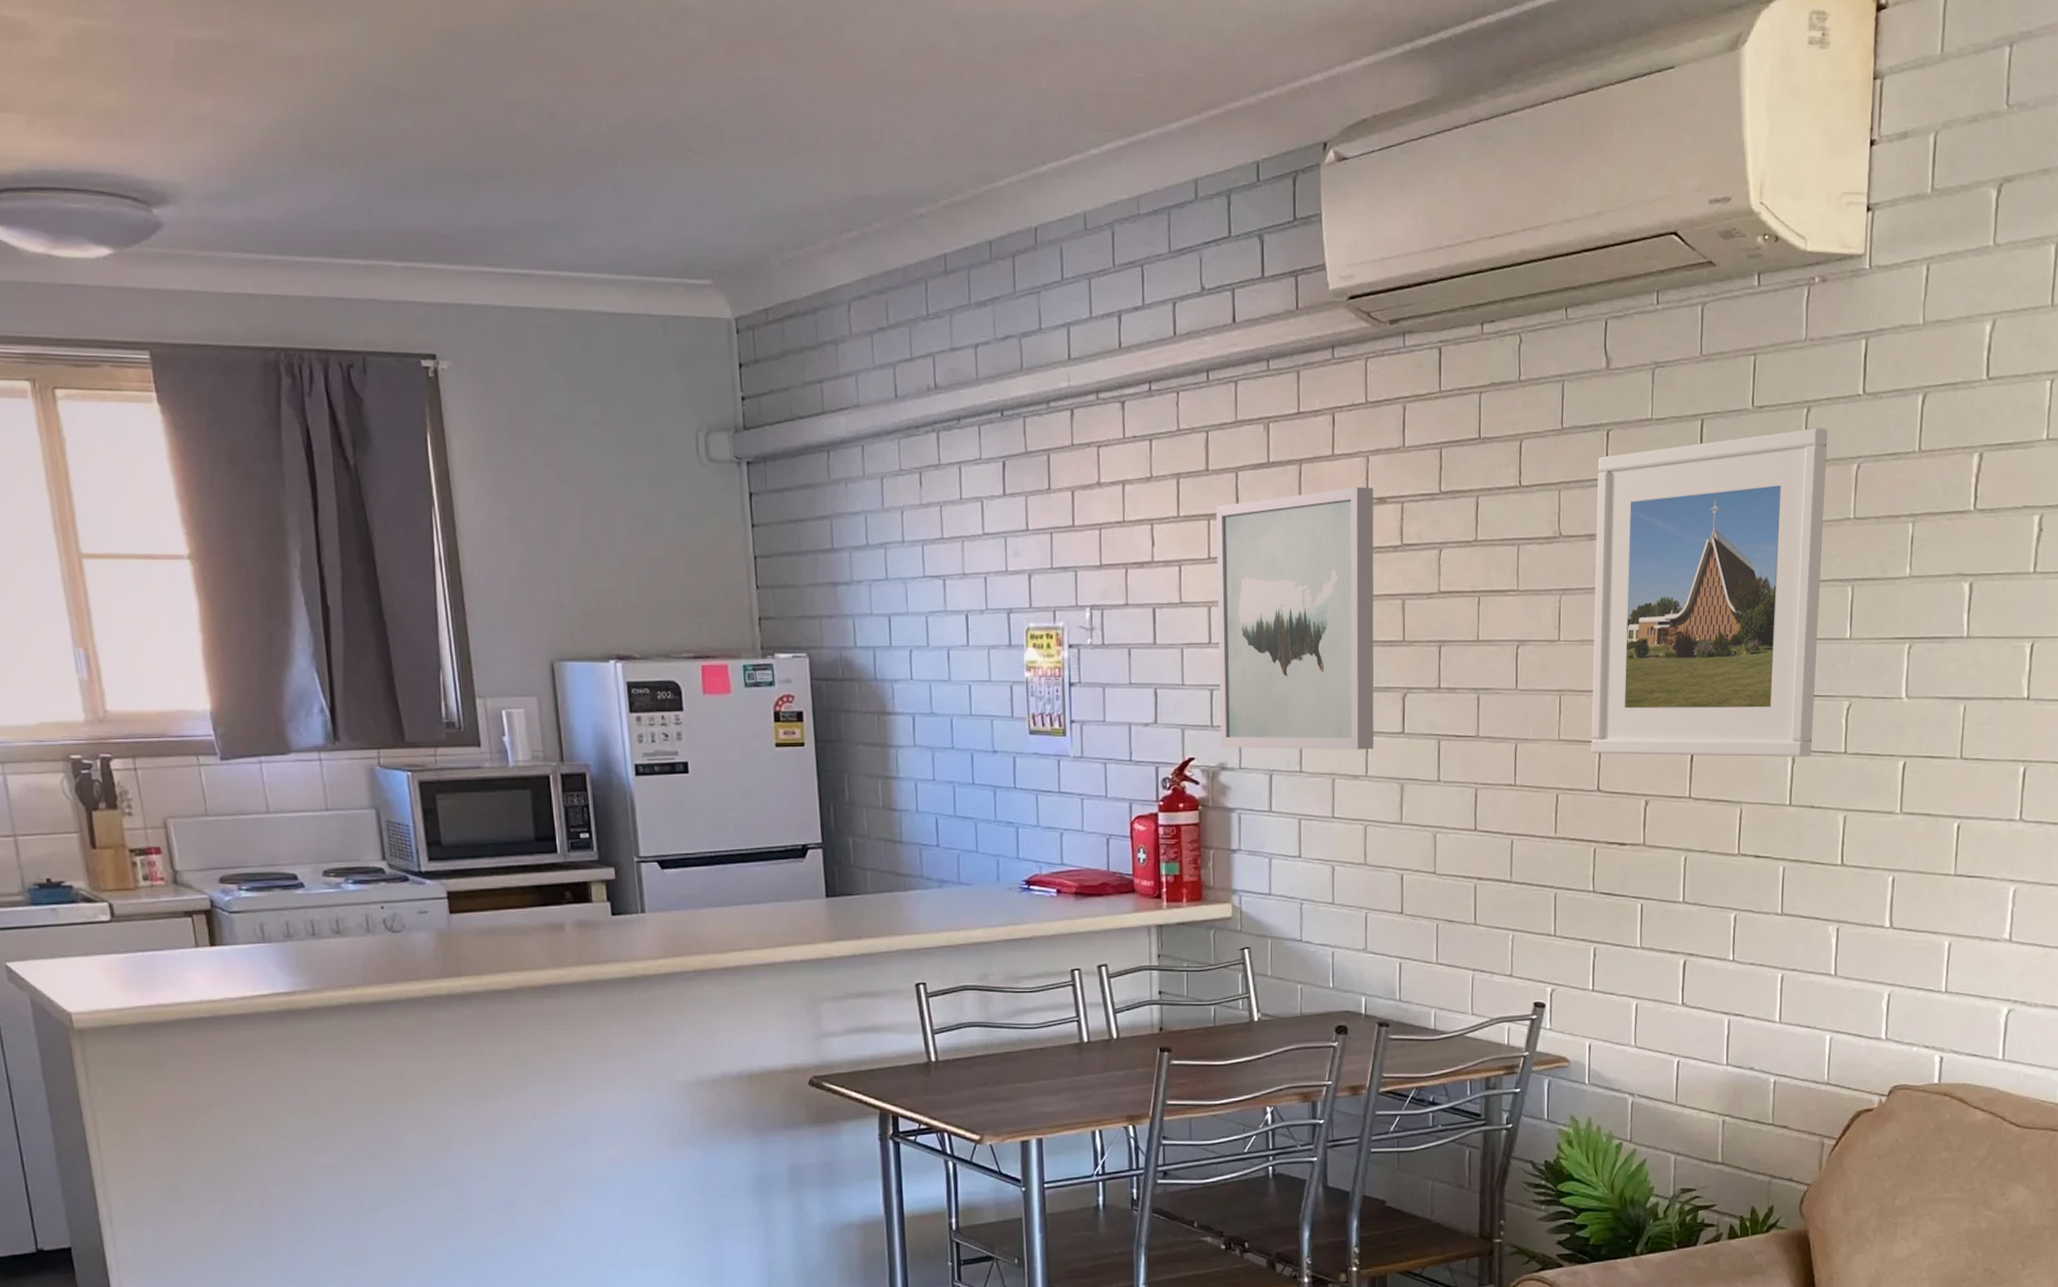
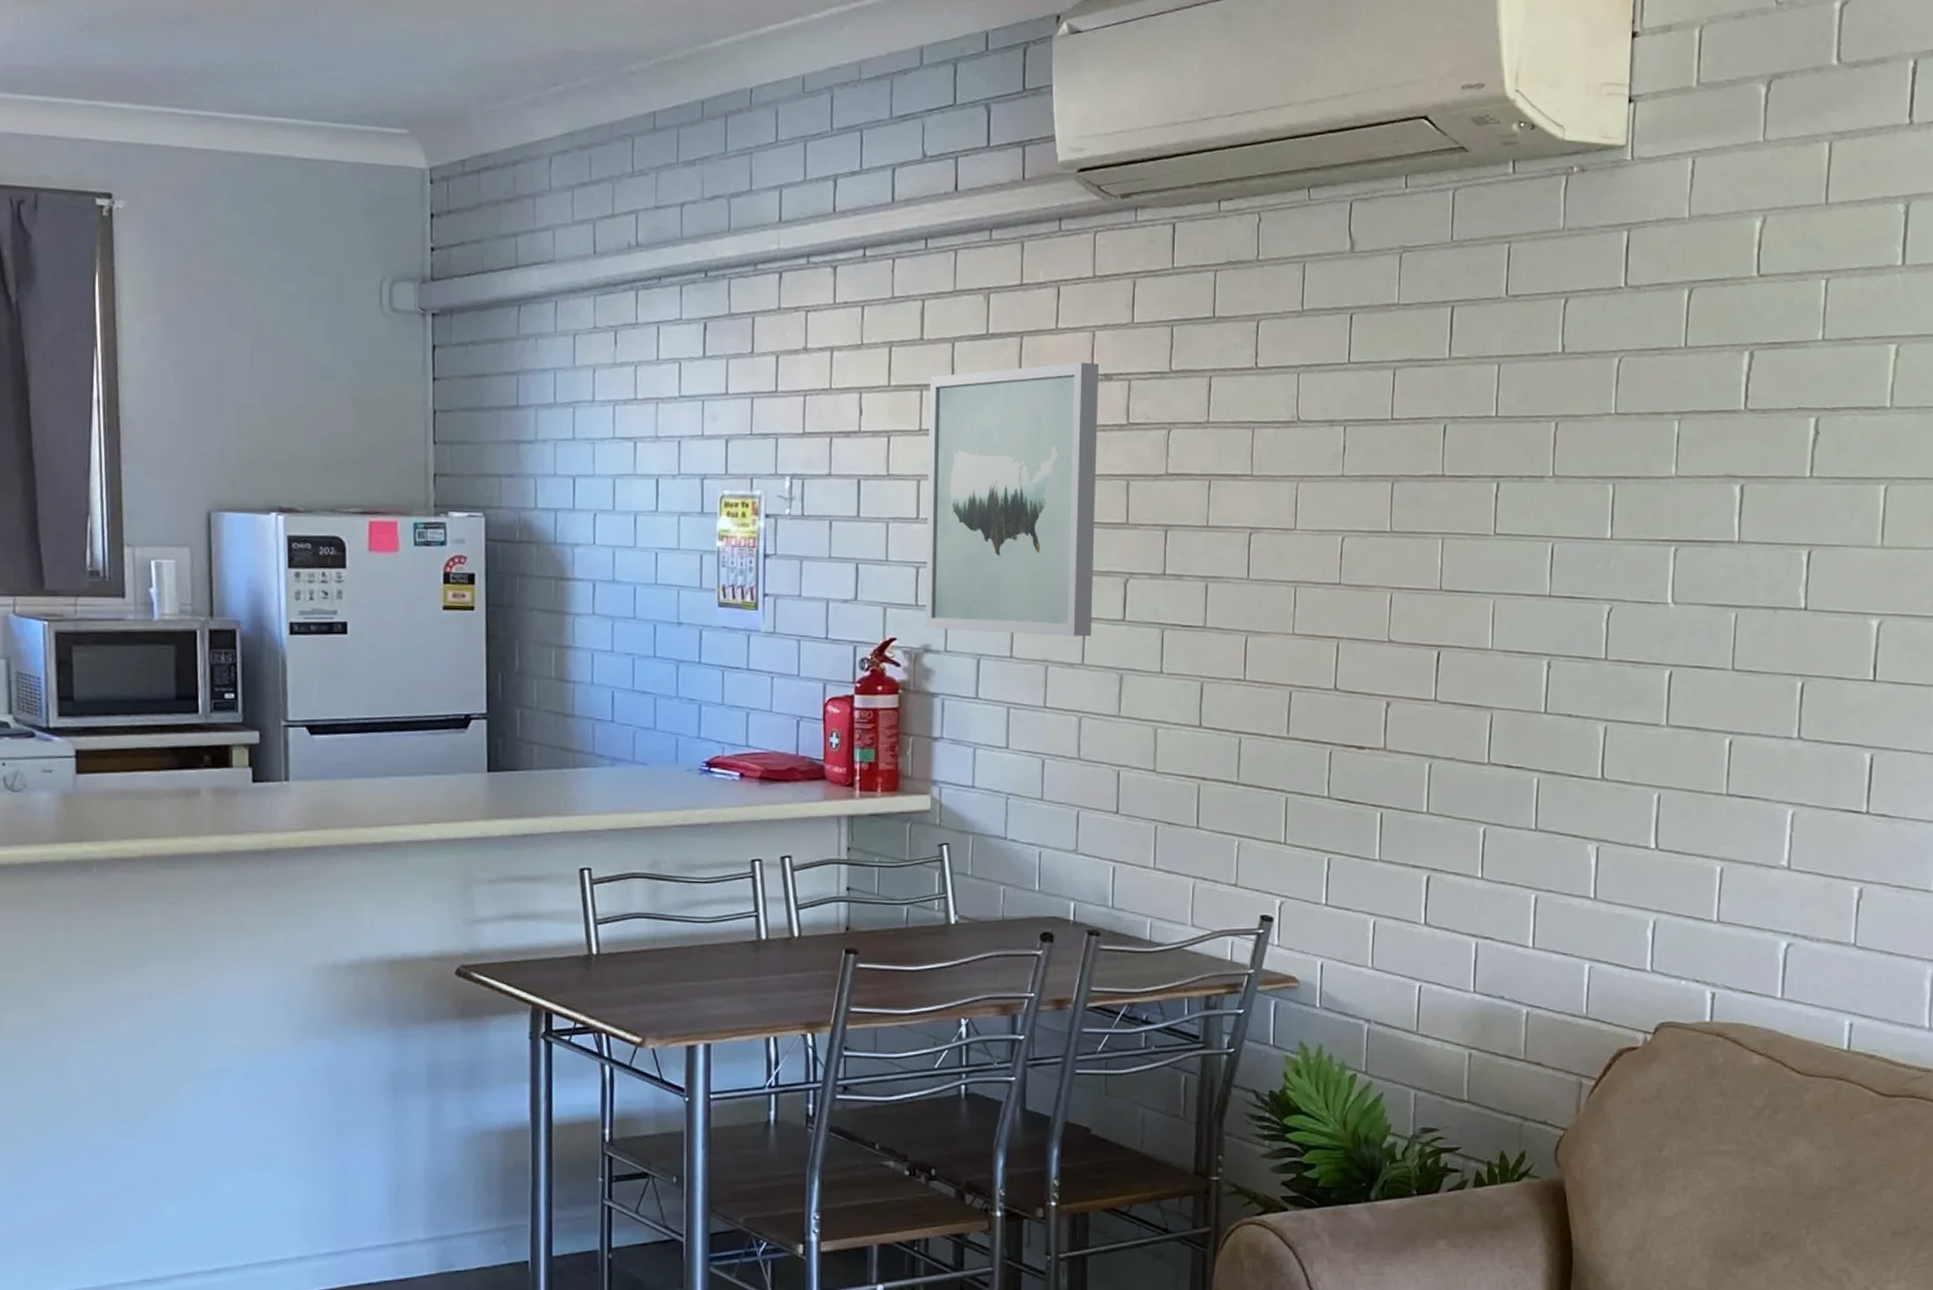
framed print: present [1591,427,1828,757] -> none [1328,319,1587,663]

